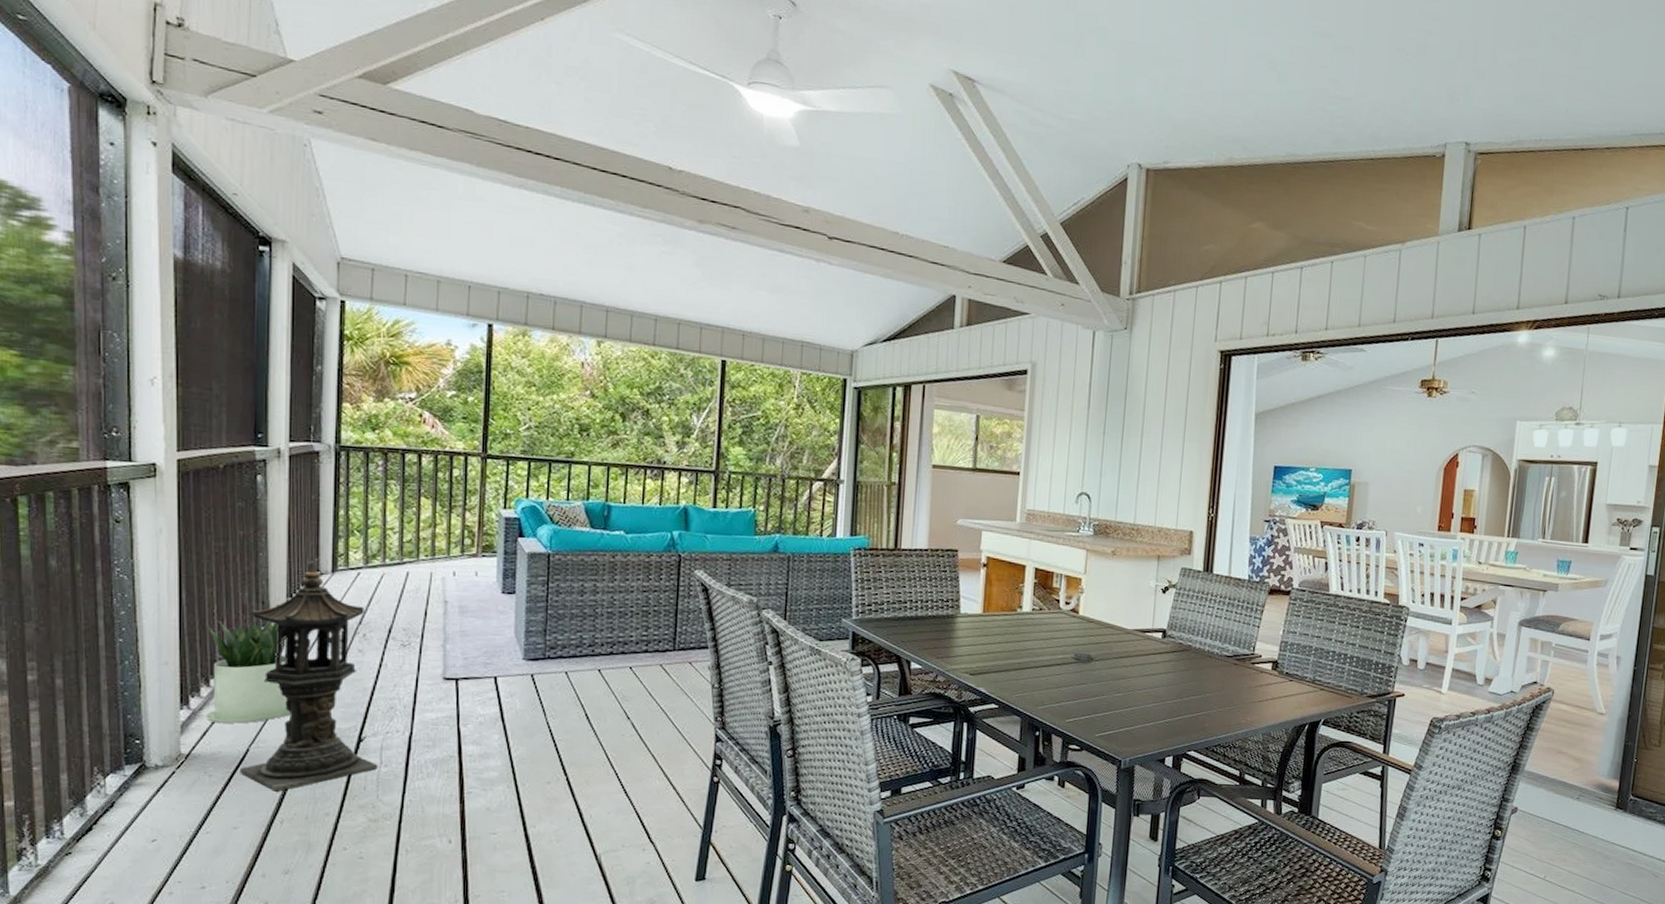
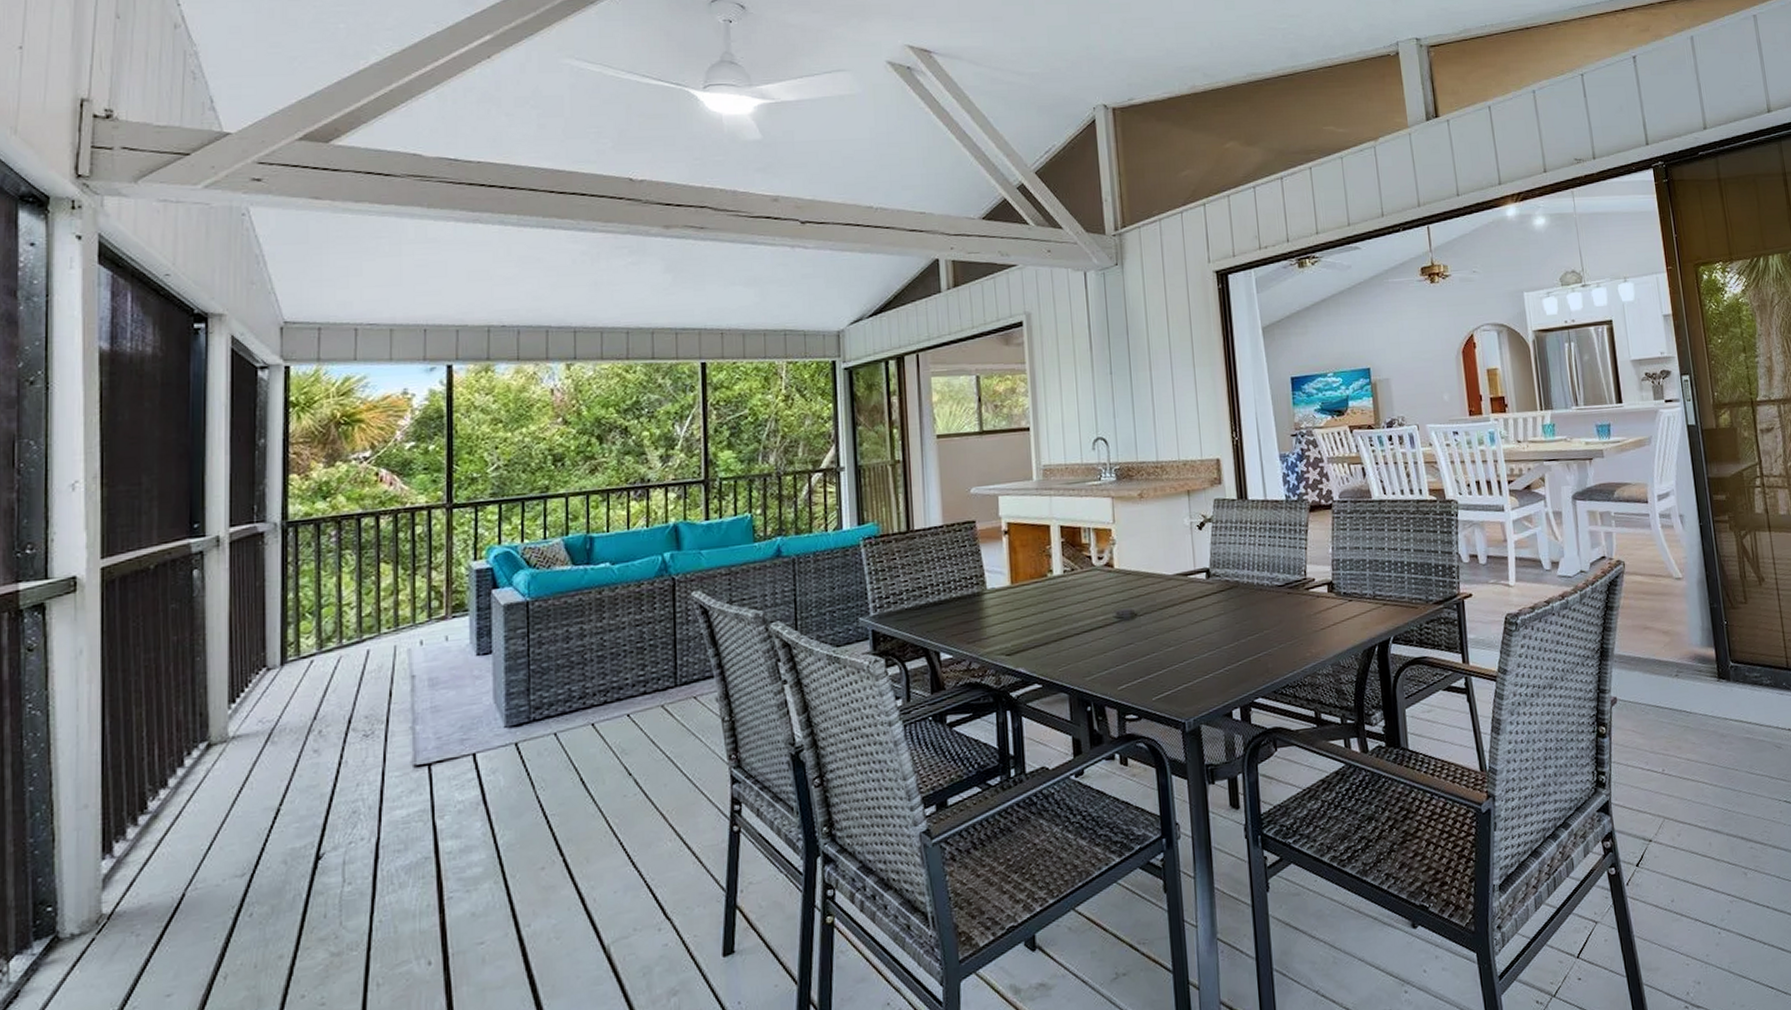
planter: present [204,621,291,724] -> none [130,734,235,869]
lantern: present [240,561,378,792] -> none [174,656,340,940]

